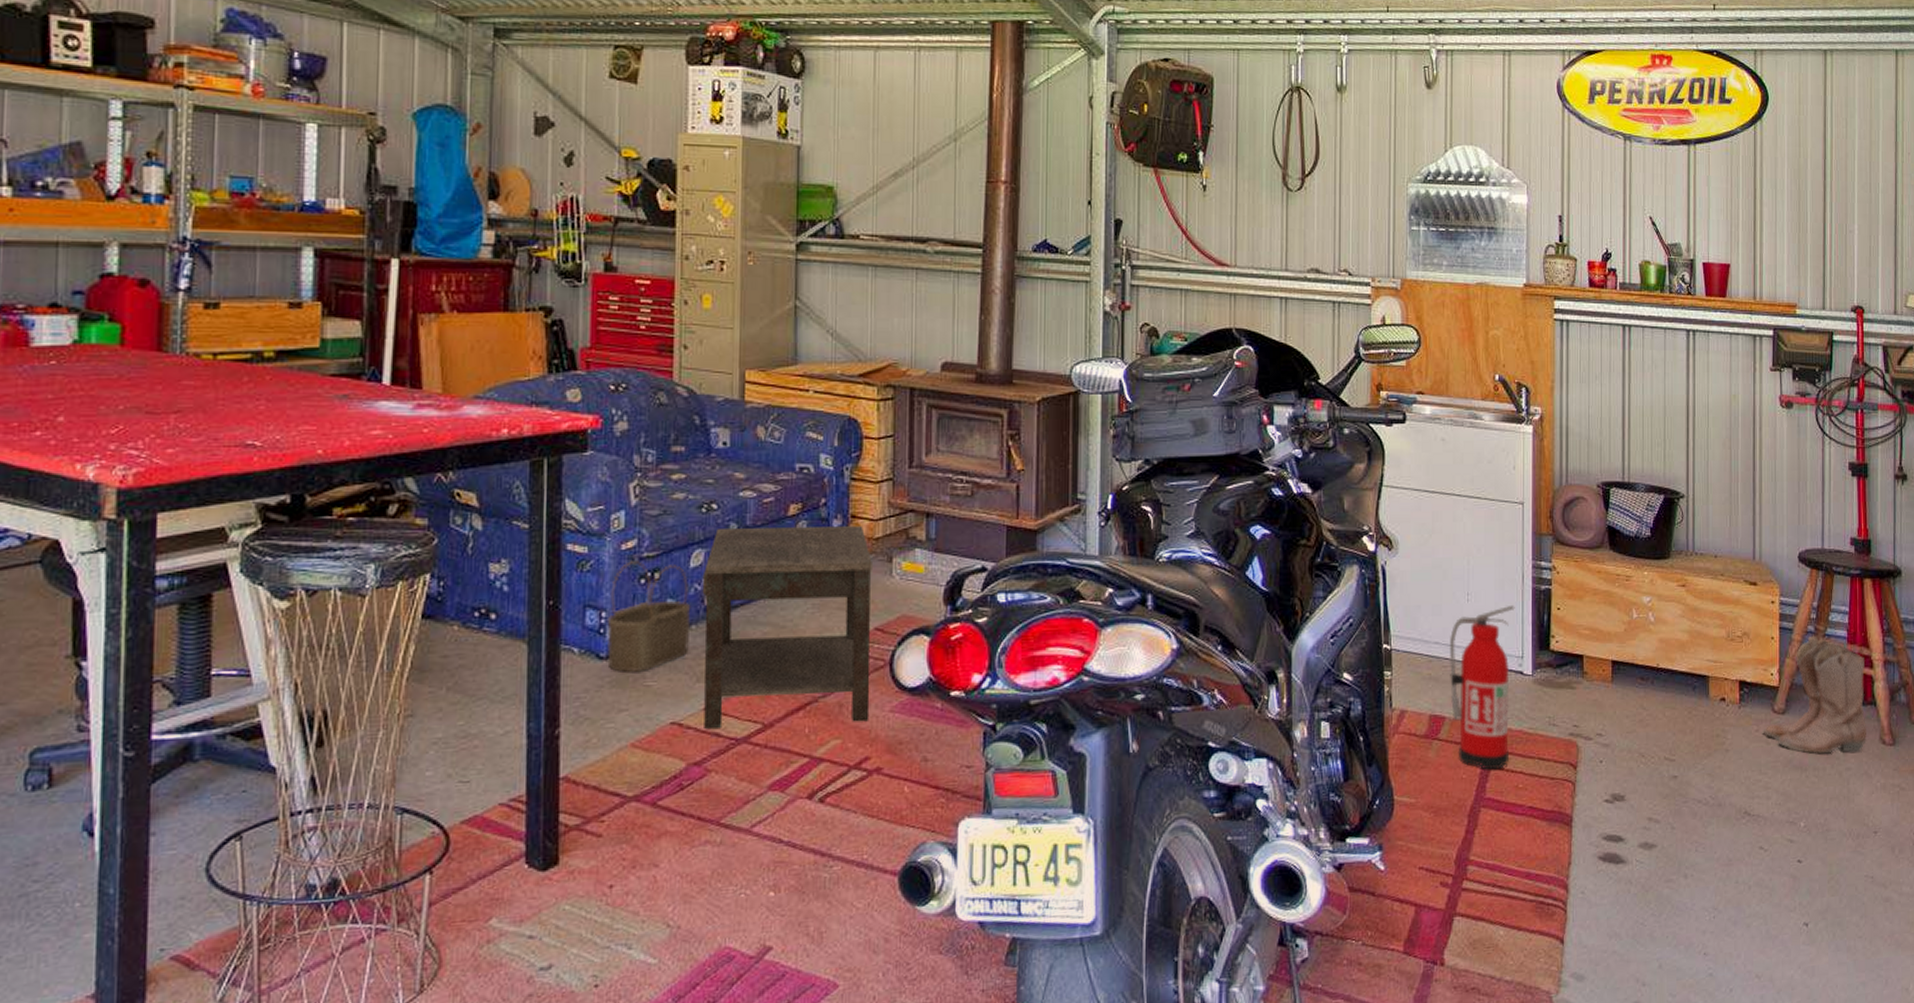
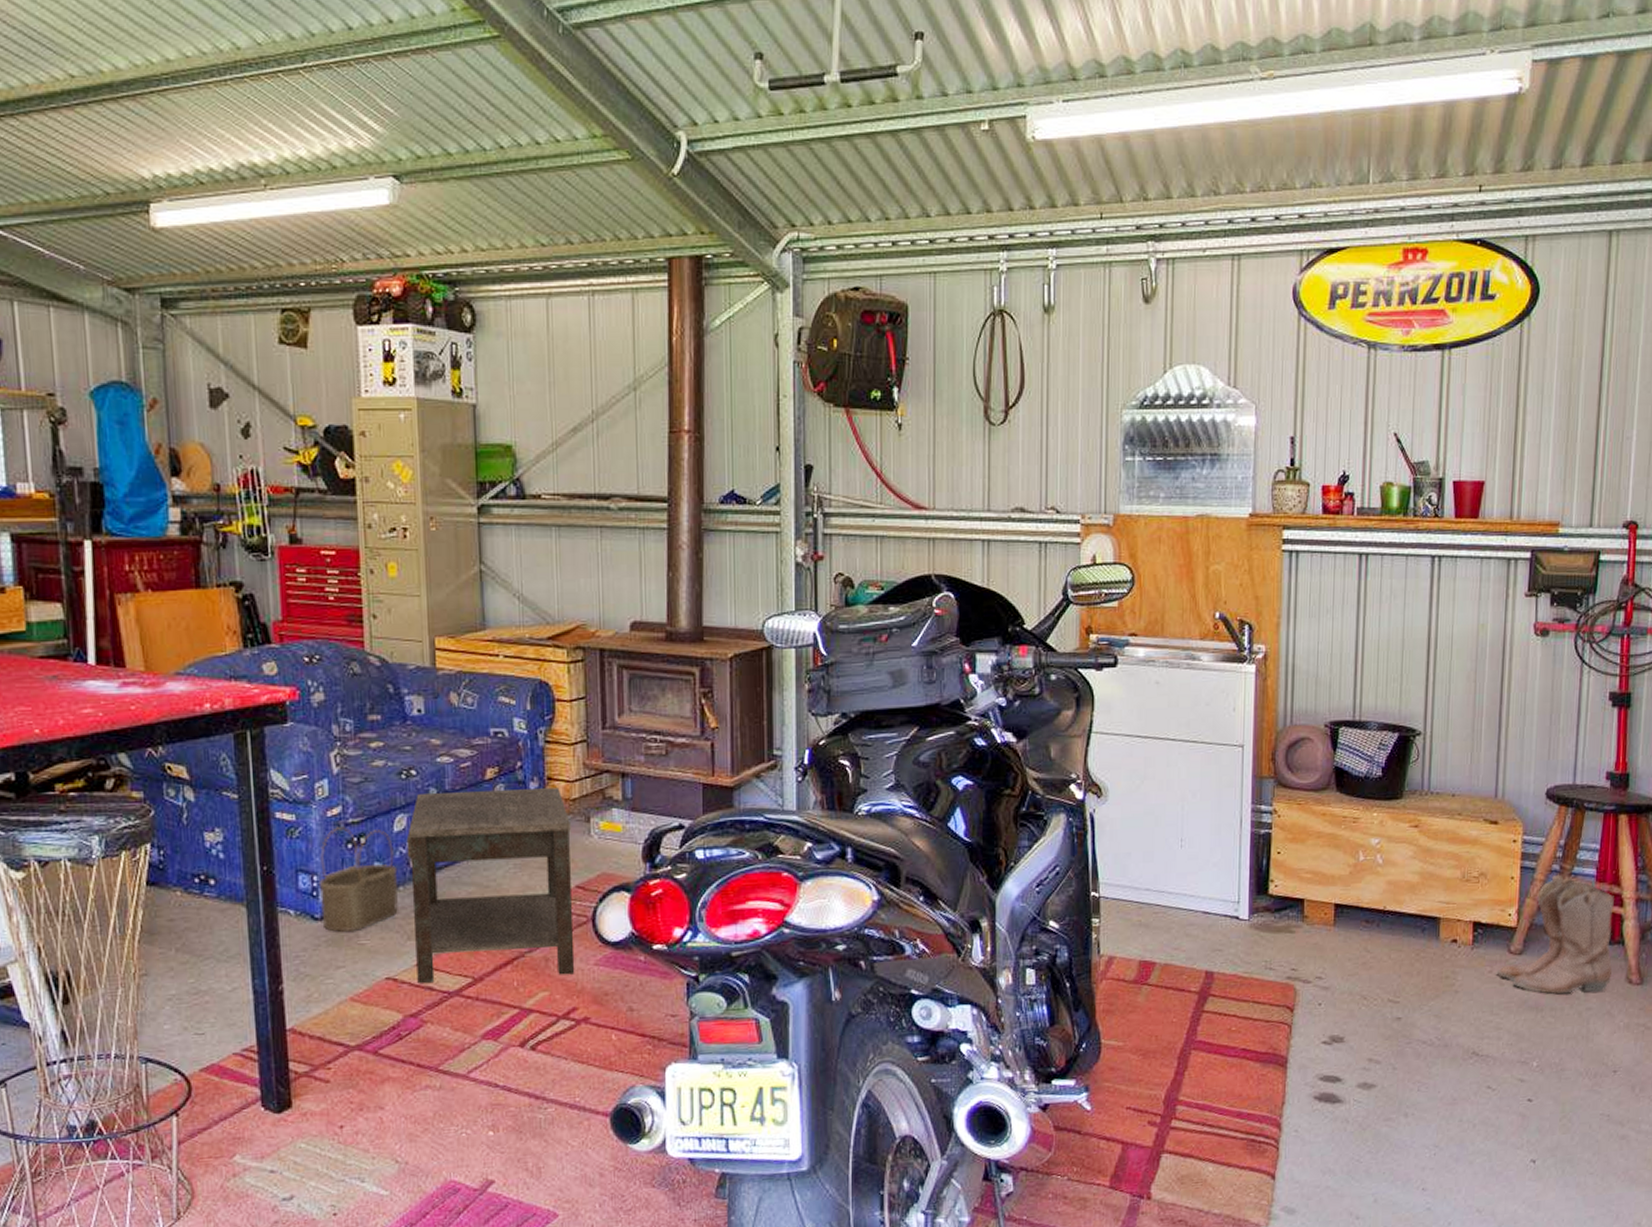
fire extinguisher: present [1449,604,1515,770] -> none [1160,849,1232,1014]

